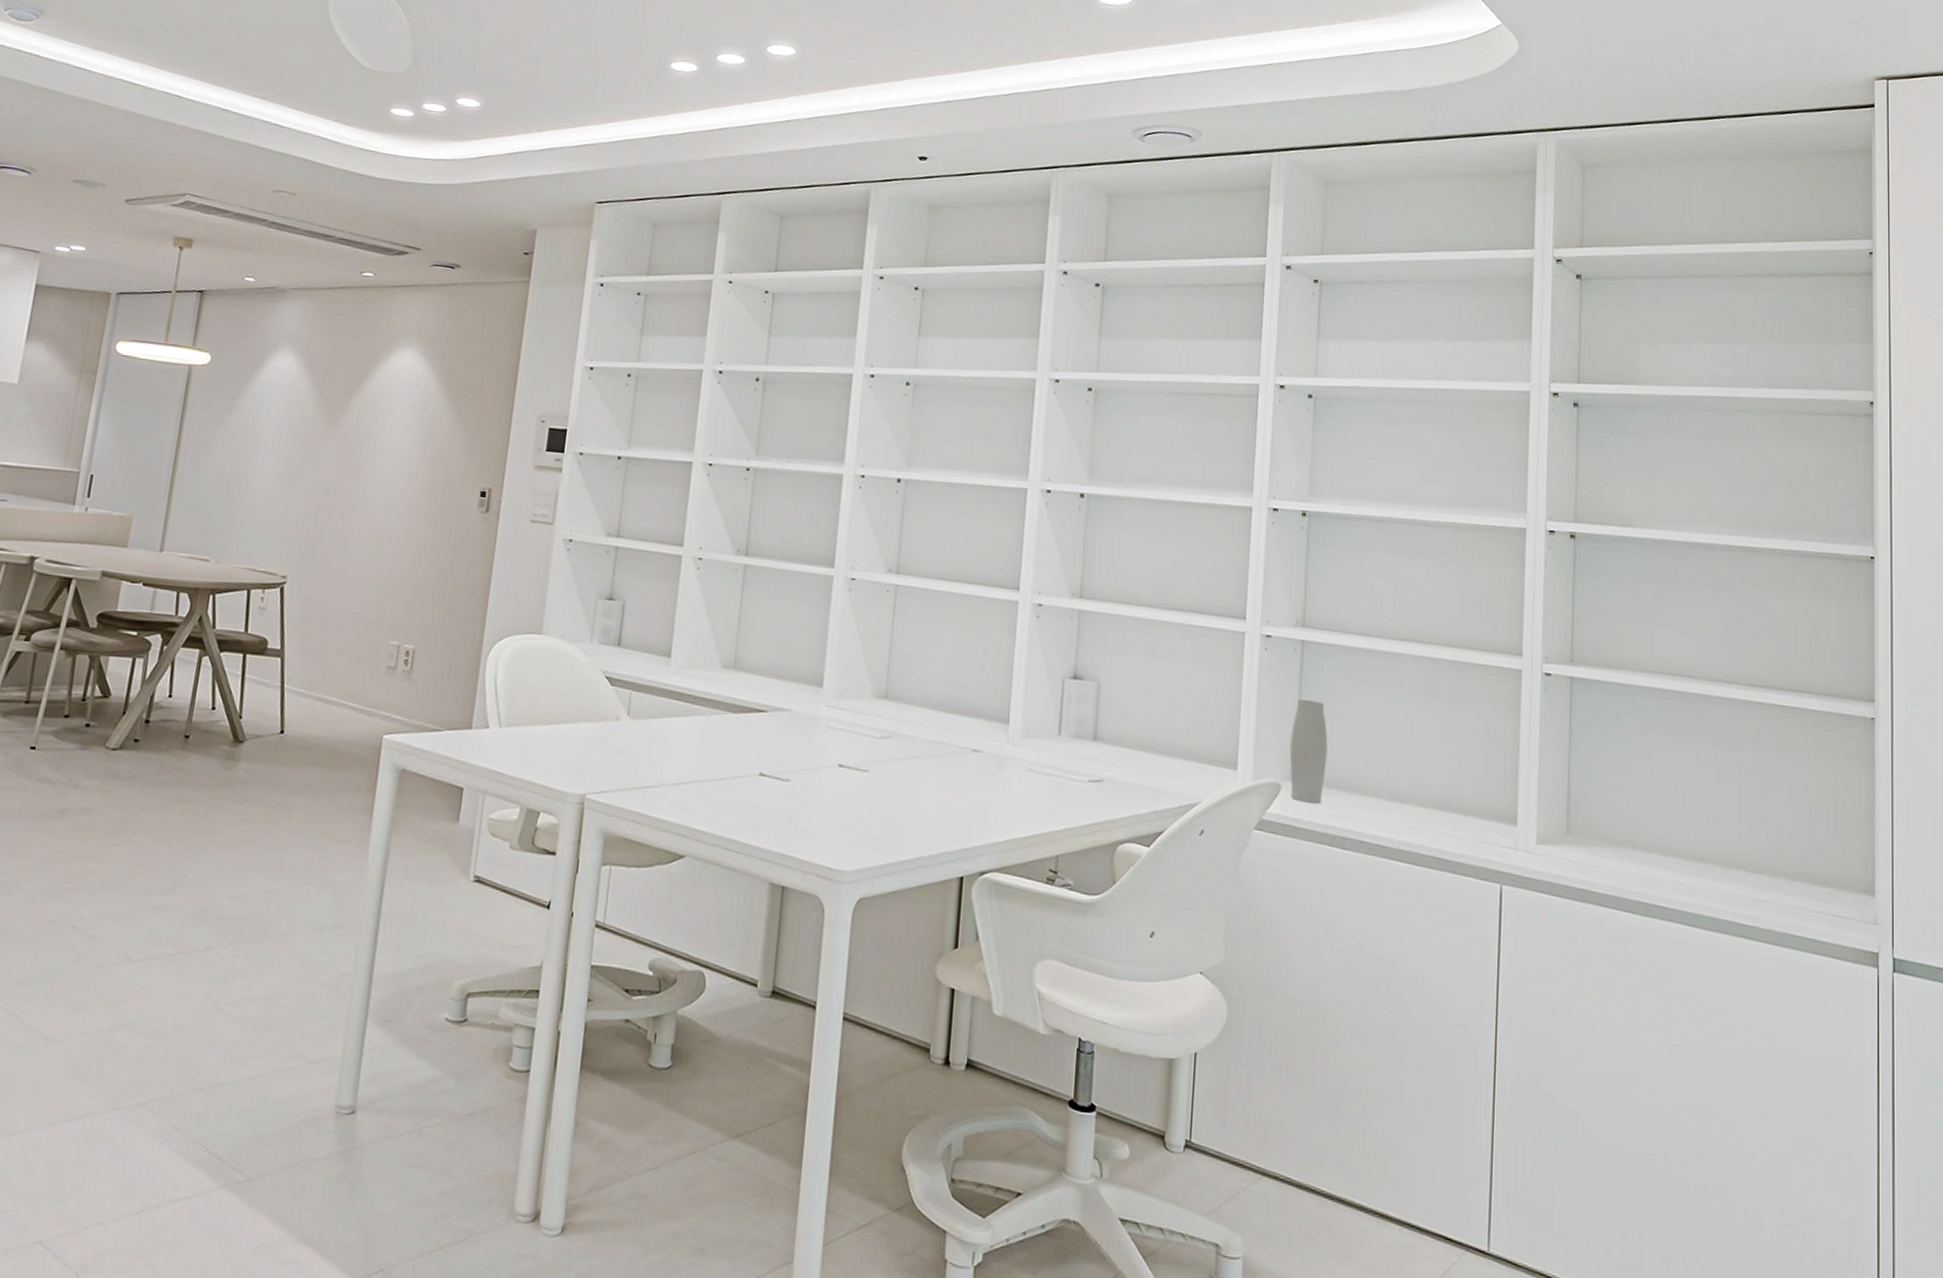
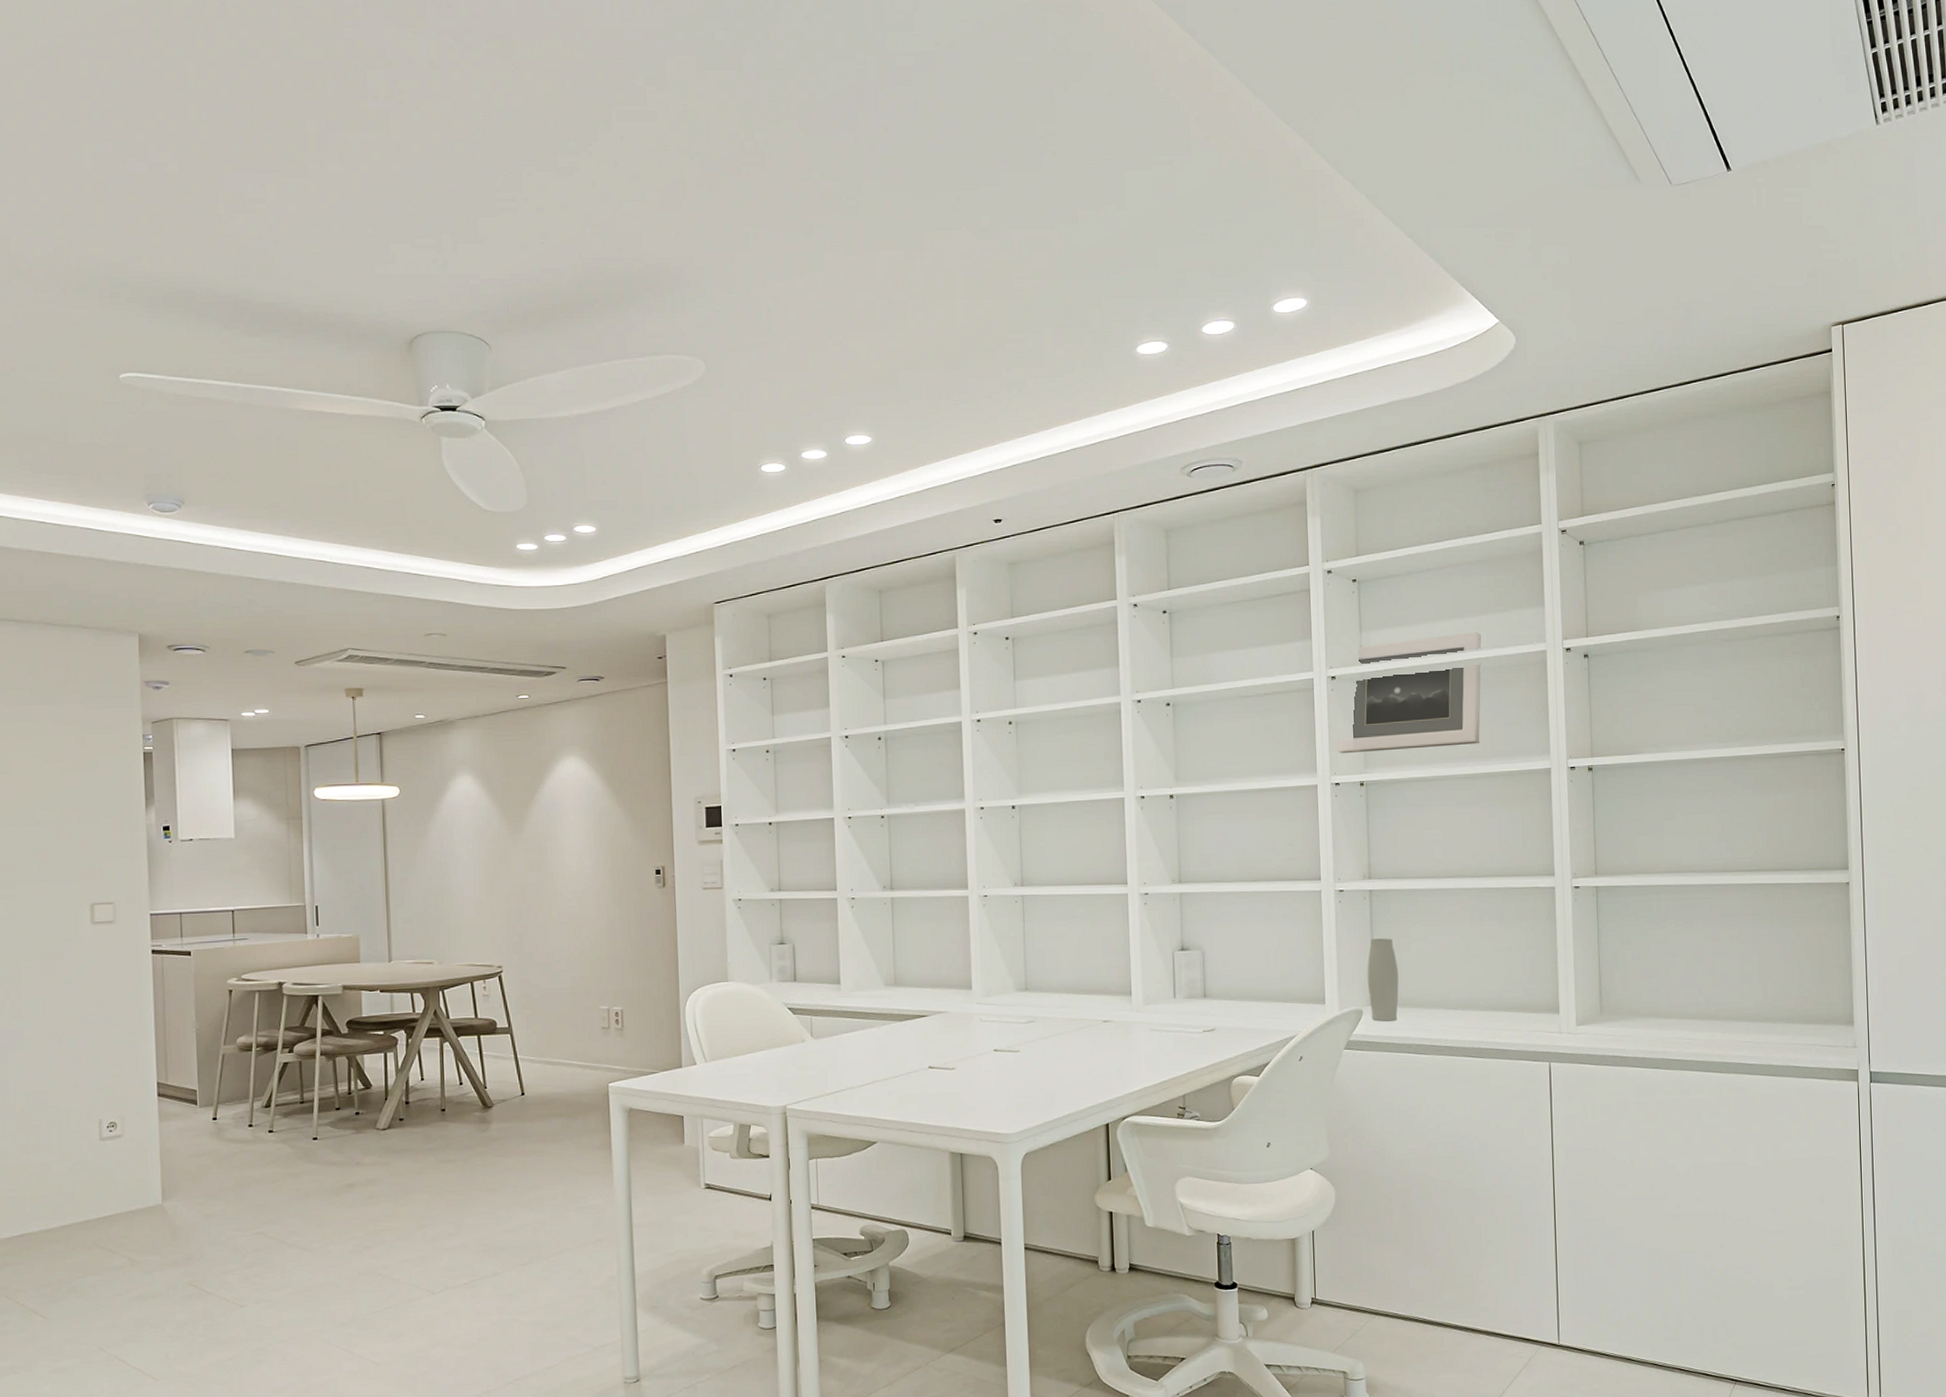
picture frame: none [1279,355,1456,488] -> present [1337,632,1481,754]

